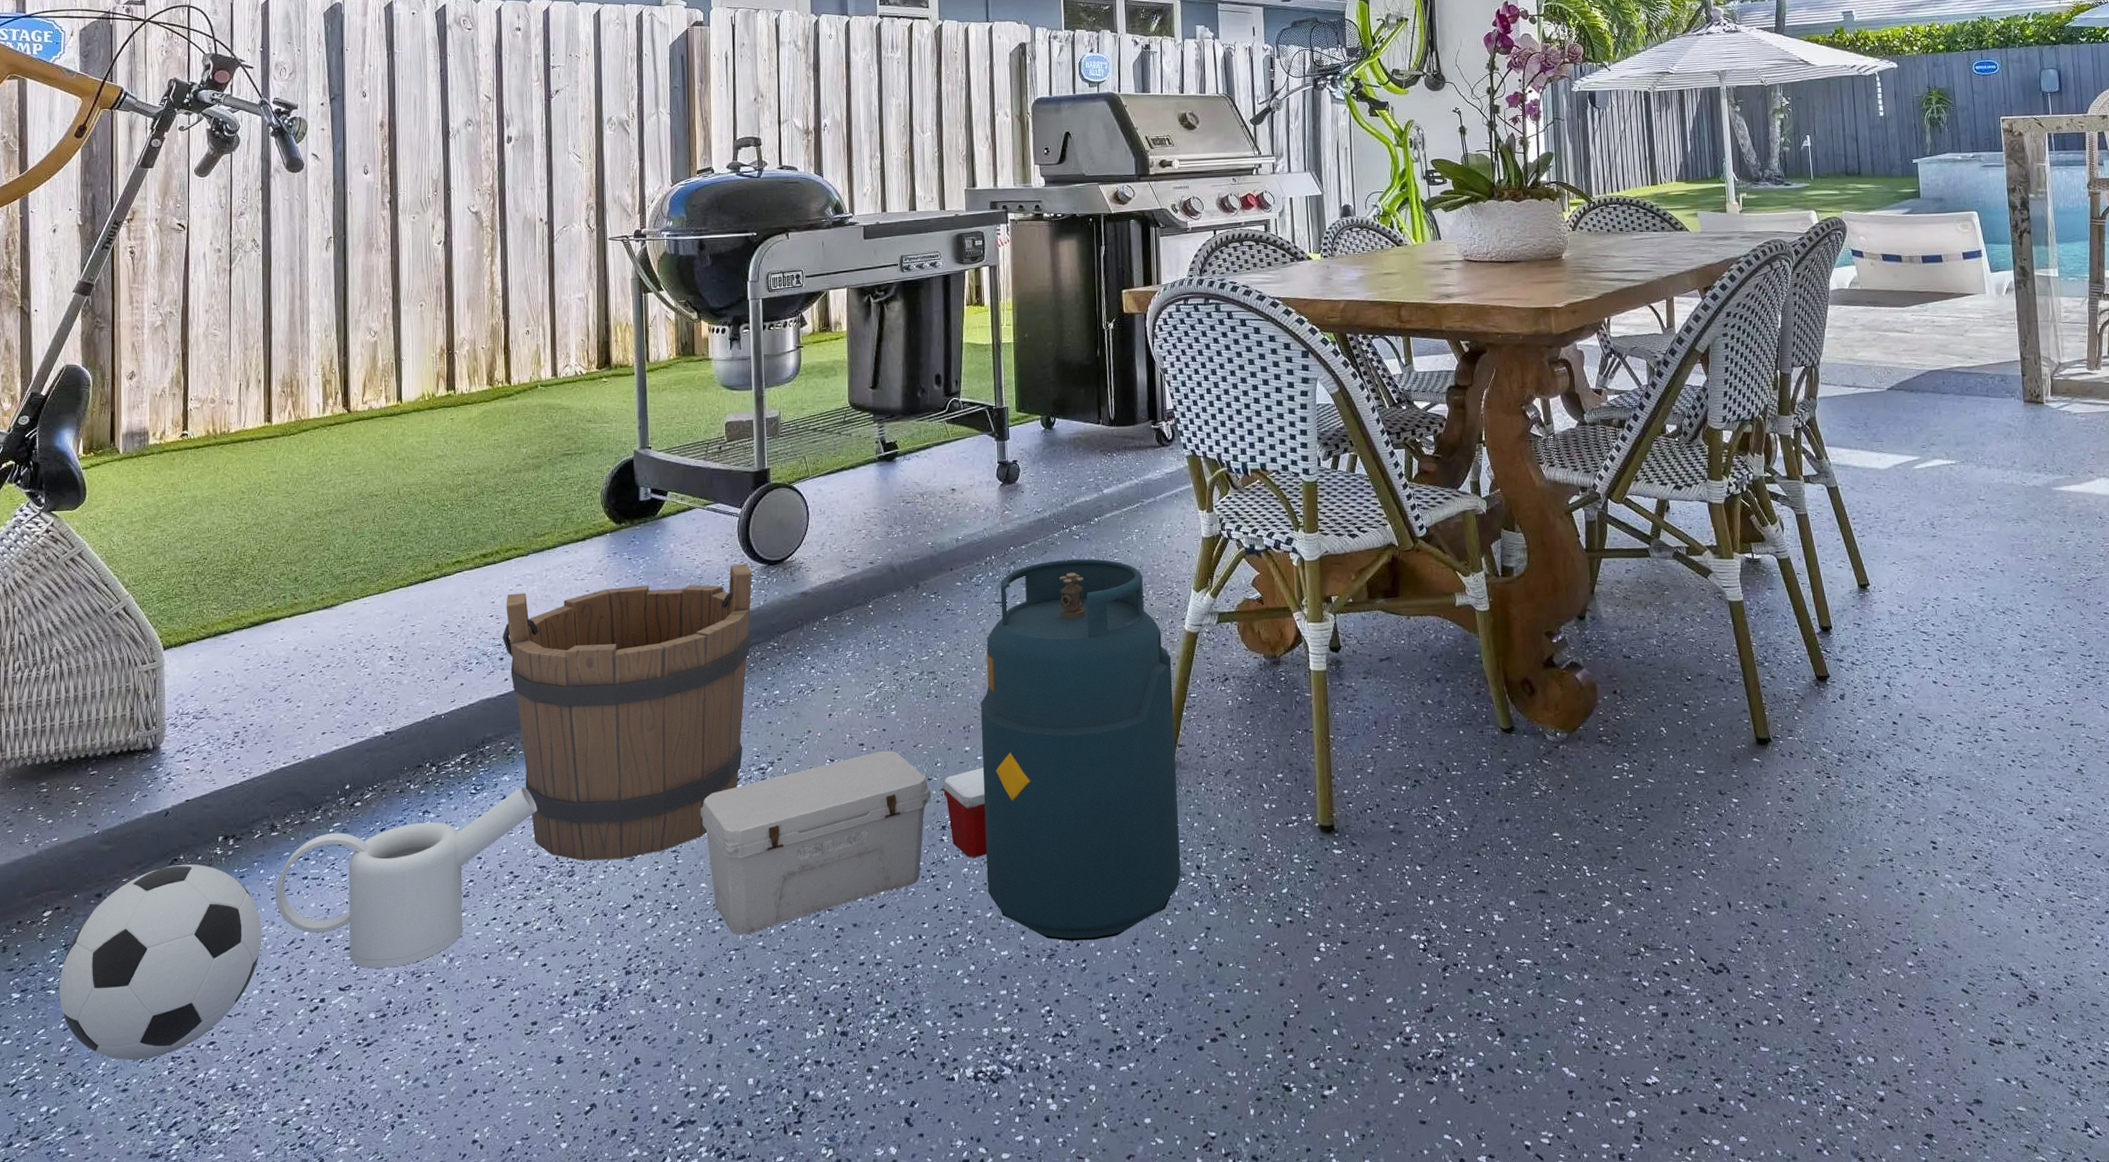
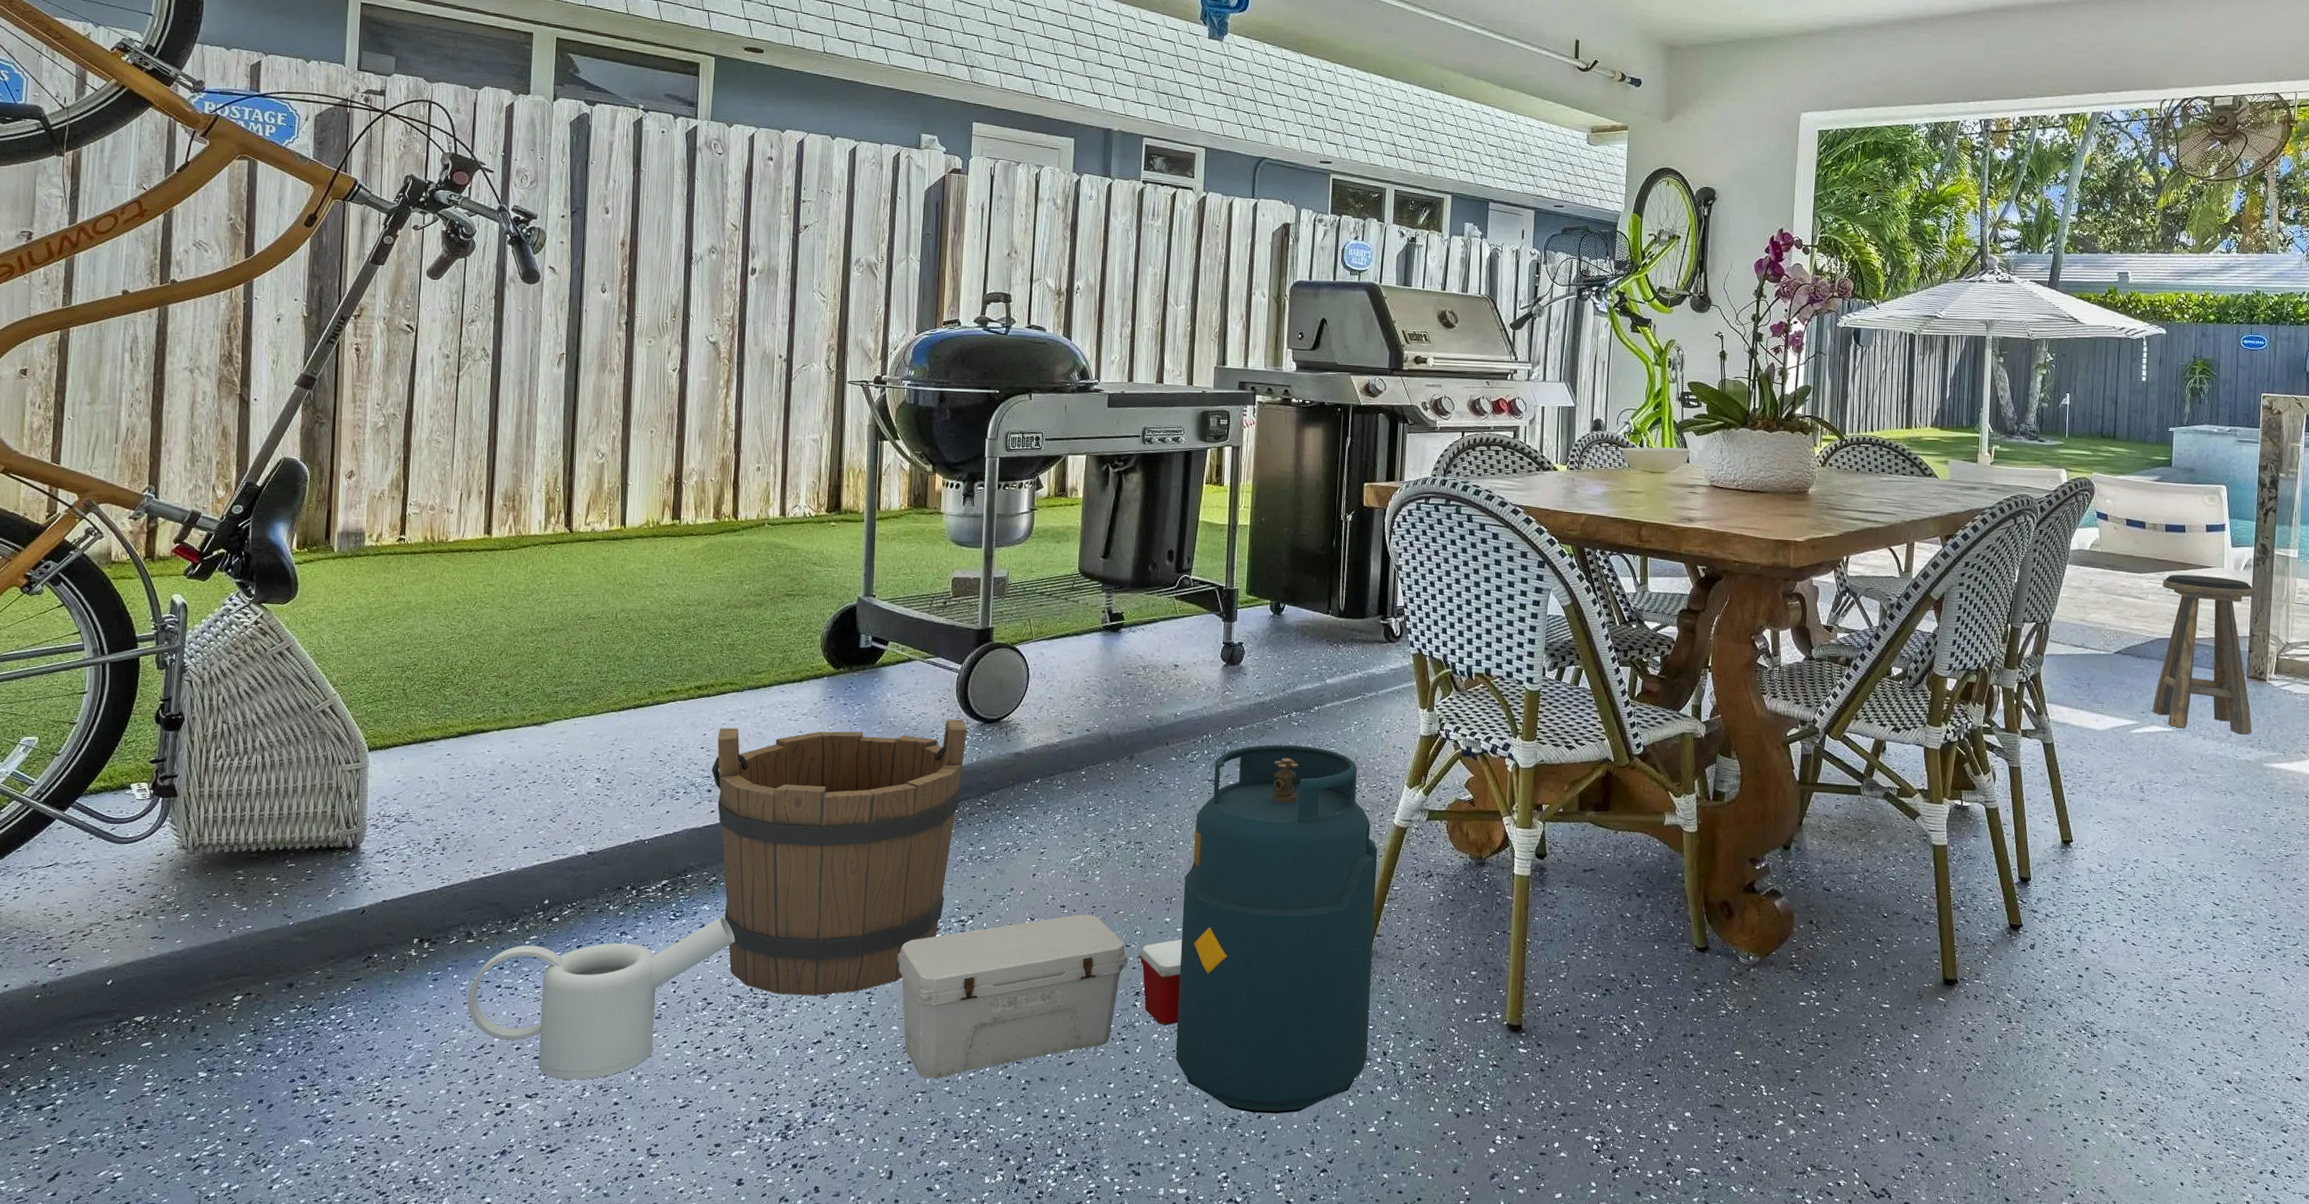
soccer ball: present [59,864,262,1061] -> none [245,962,452,1147]
soup bowl: none [1373,225,1441,253] -> present [1622,447,1690,473]
stool: none [1926,303,2037,460] -> present [2152,574,2255,735]

